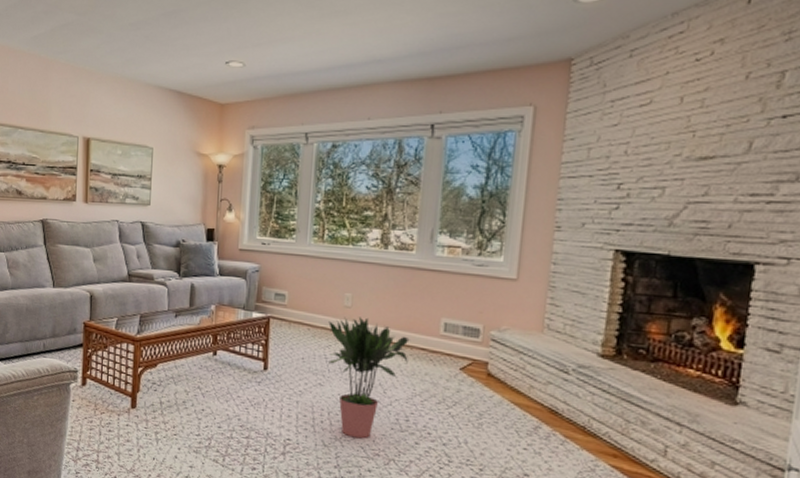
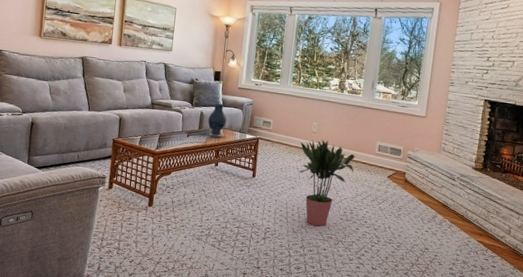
vase: none [201,271,226,319] -> present [208,103,227,139]

